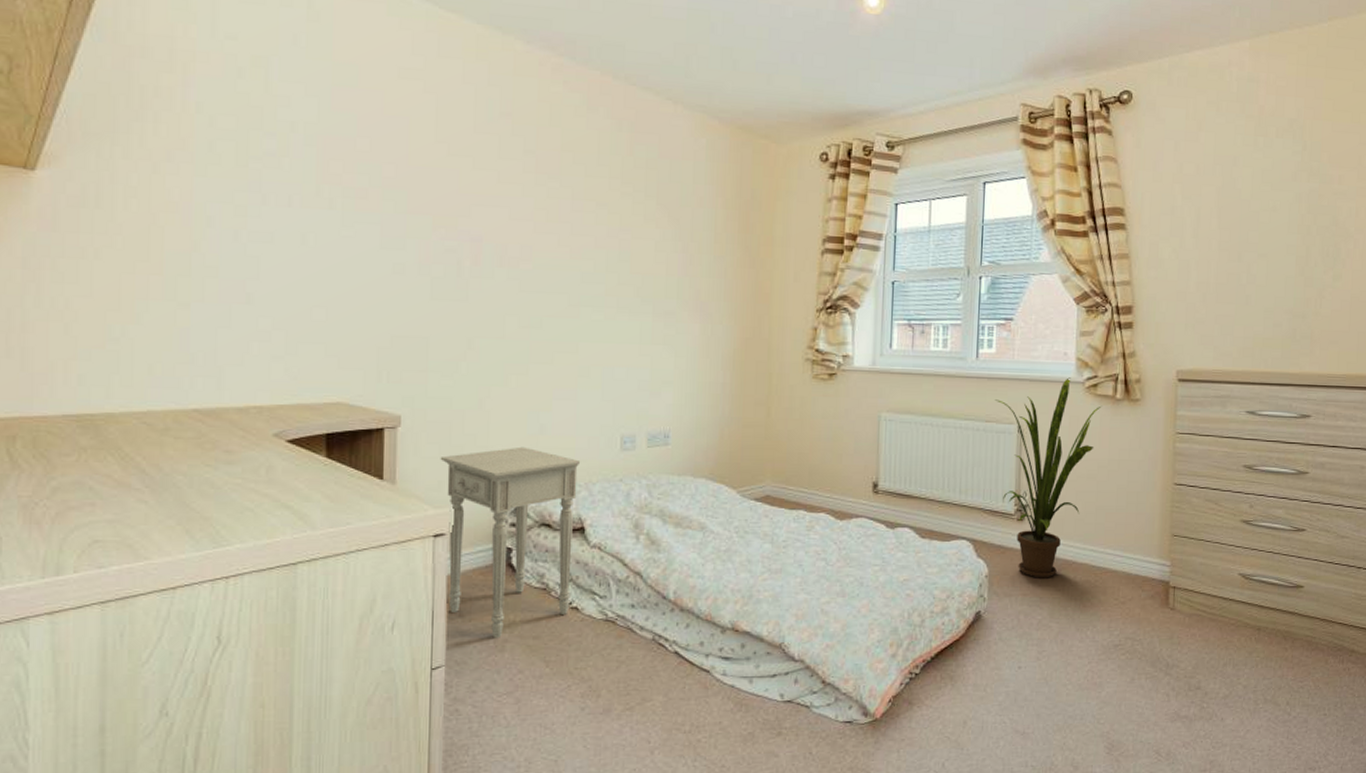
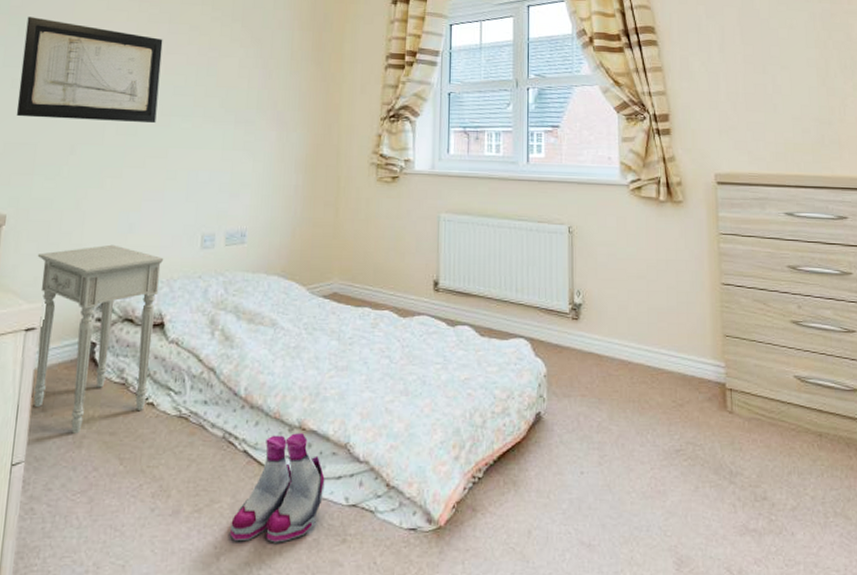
wall art: none [401,190,566,314] -> present [16,16,163,123]
boots: none [664,635,759,737] -> present [230,433,325,543]
house plant: present [994,377,1102,578] -> none [545,180,647,379]

